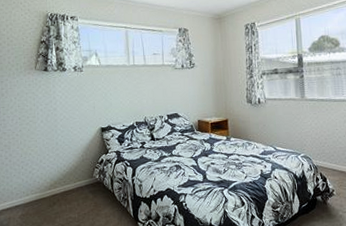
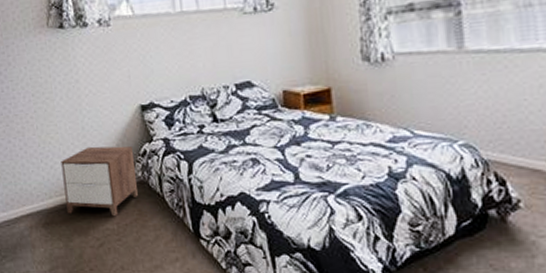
nightstand: none [38,156,95,208] -> present [61,146,138,217]

